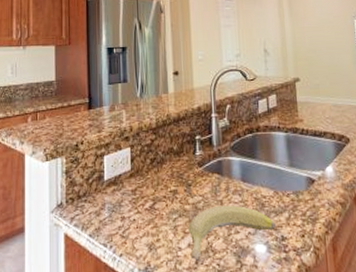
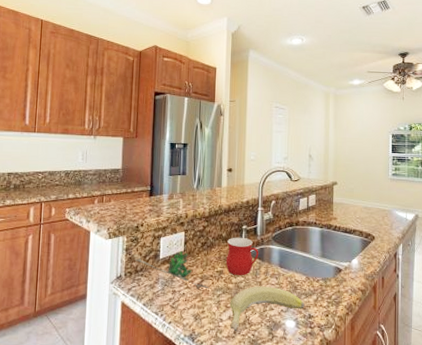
succulent plant: none [76,169,163,215] -> present [134,250,209,290]
mug: none [179,149,217,195] -> present [225,237,259,276]

